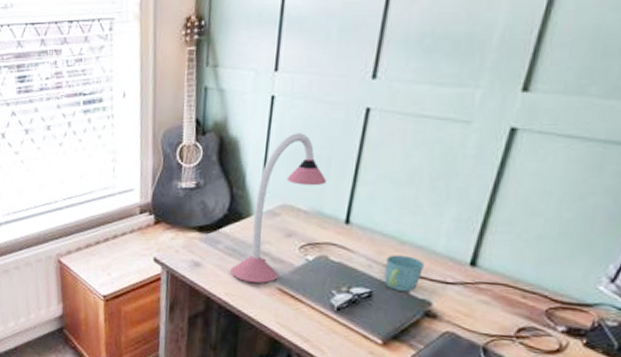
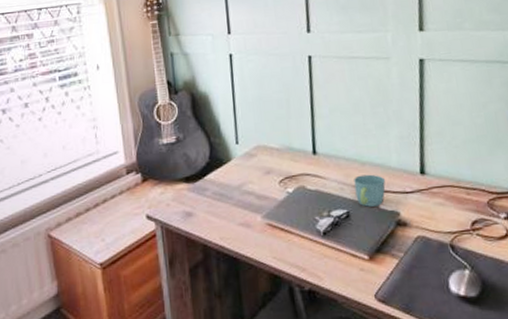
desk lamp: present [230,133,327,283] -> none [221,82,290,223]

